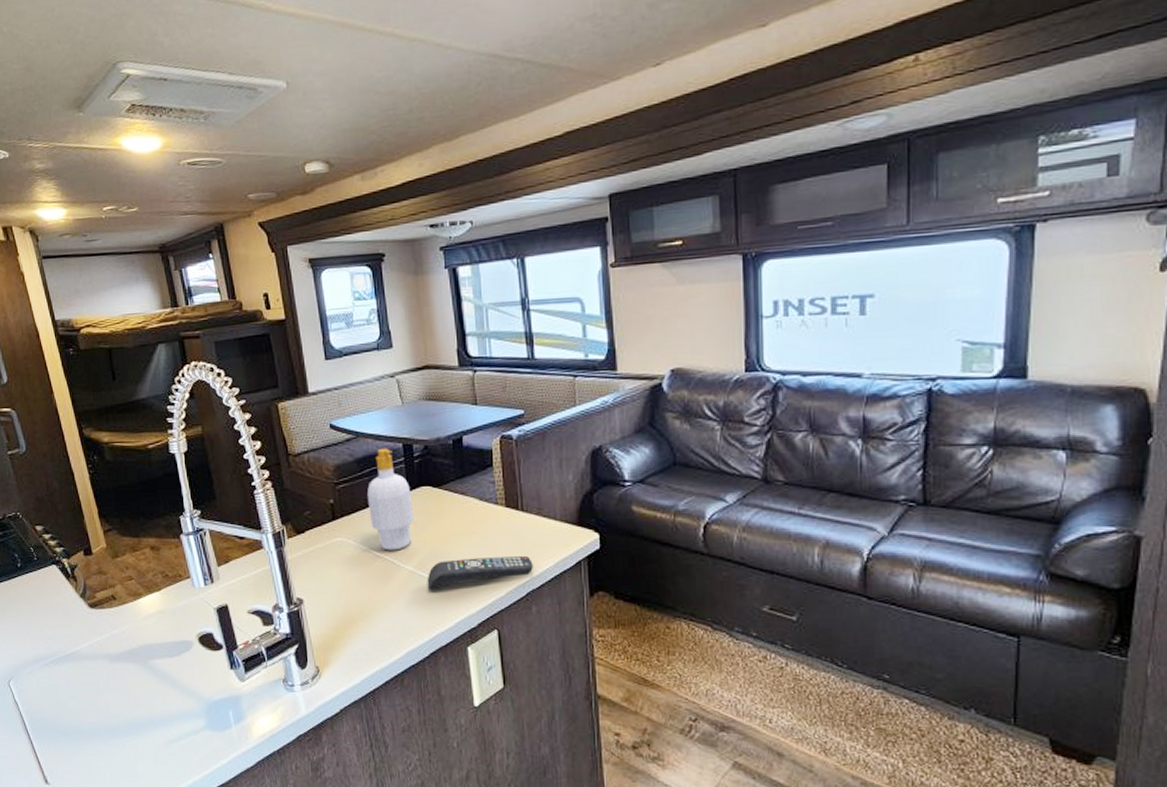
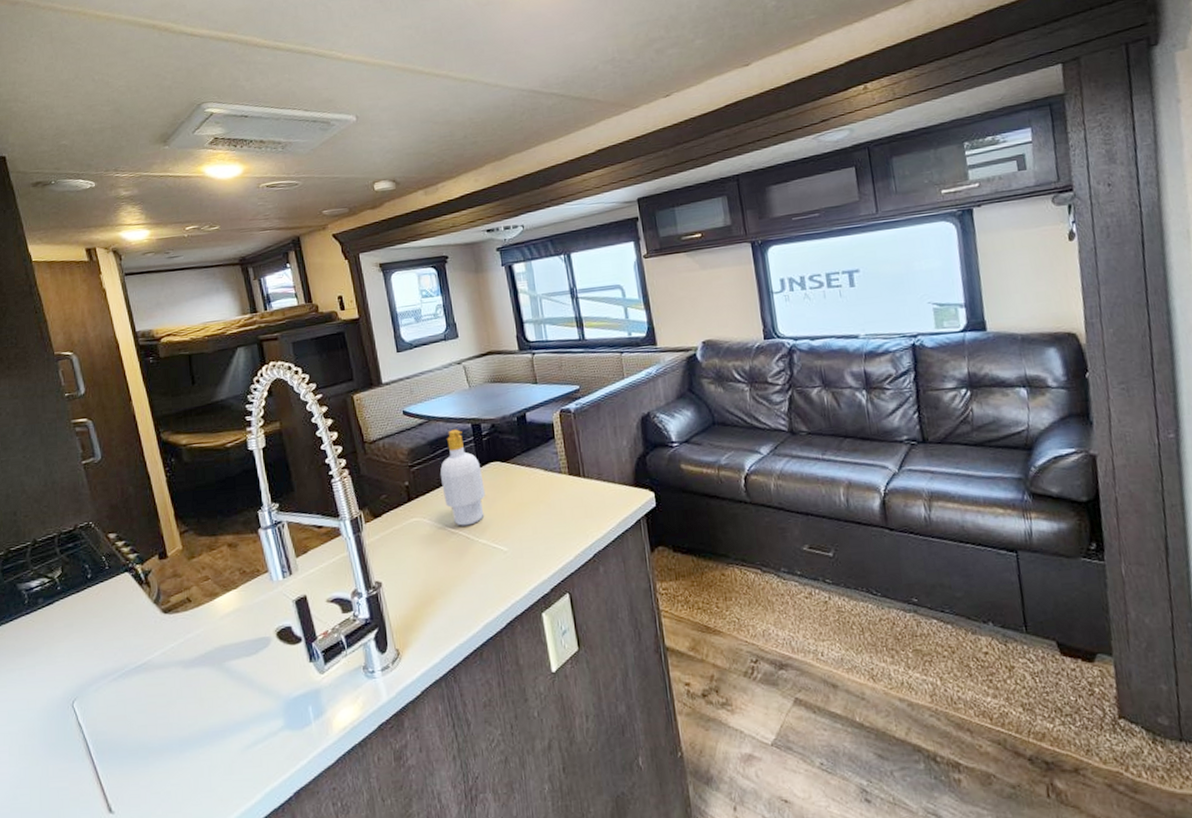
remote control: present [427,556,533,590] -> none [500,519,598,560]

